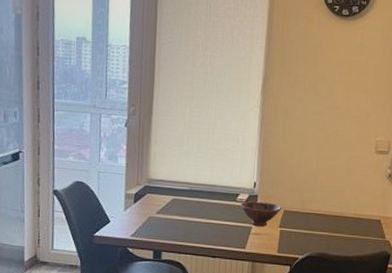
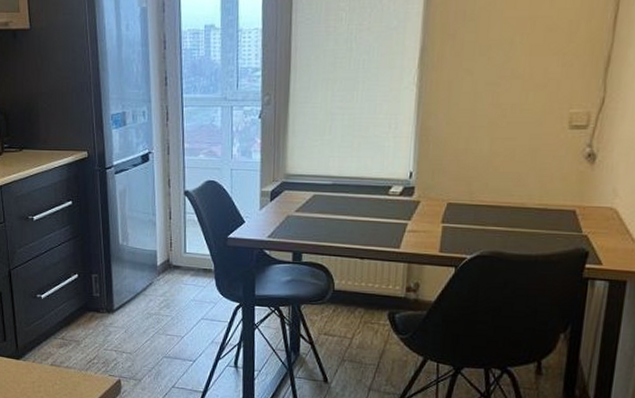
bowl: present [240,201,283,227] -> none [393,194,446,223]

